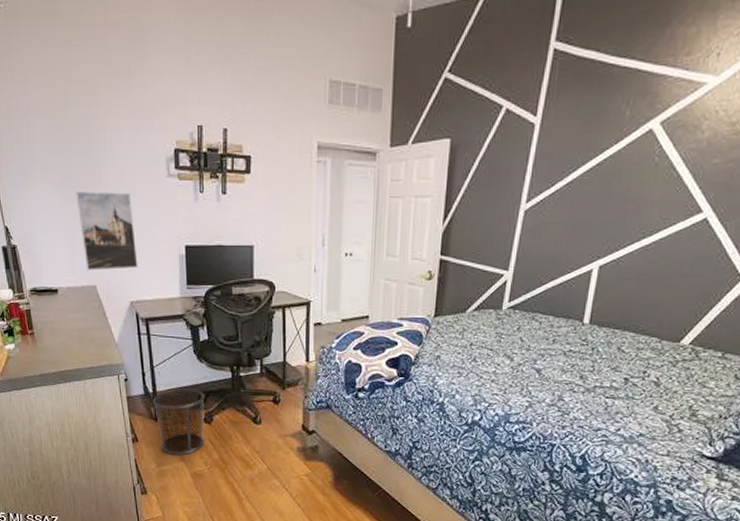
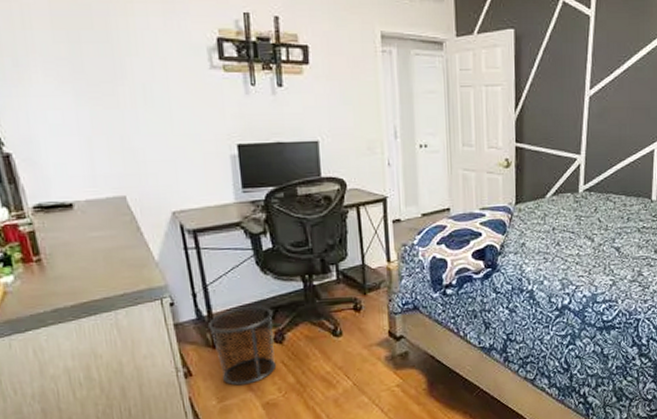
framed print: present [76,192,138,271] -> none [92,86,179,179]

